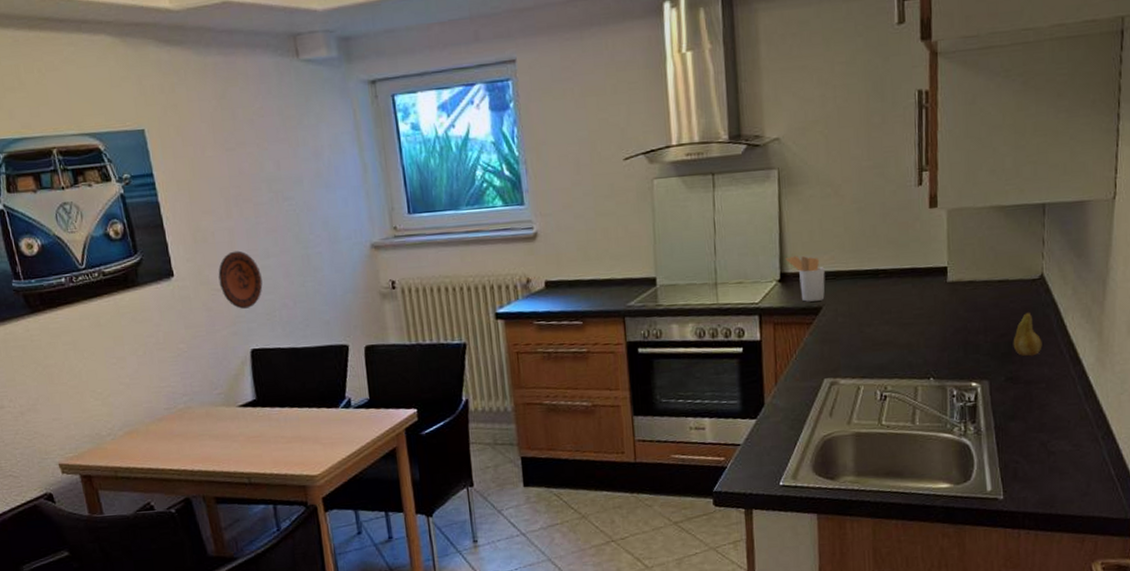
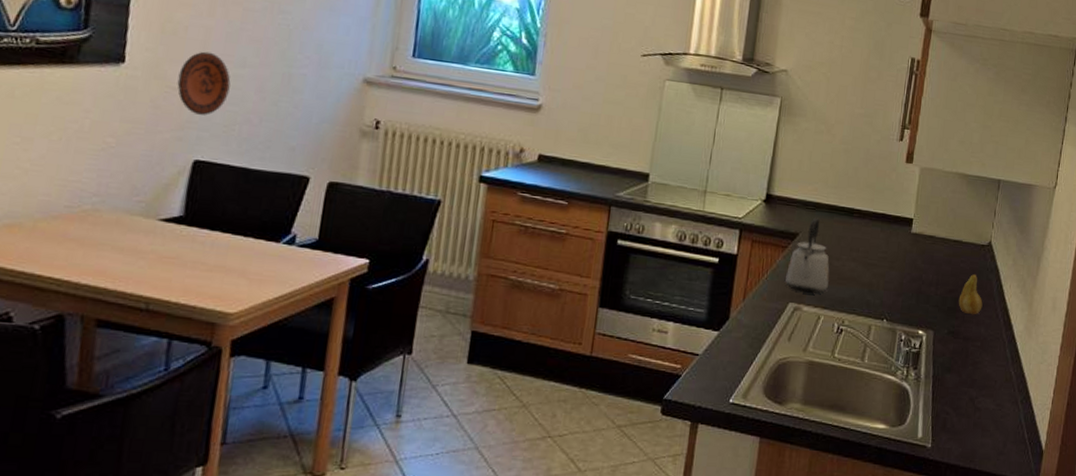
utensil holder: present [785,255,825,302] -> none [773,180,807,228]
kettle: none [816,287,864,366] -> present [785,217,830,293]

